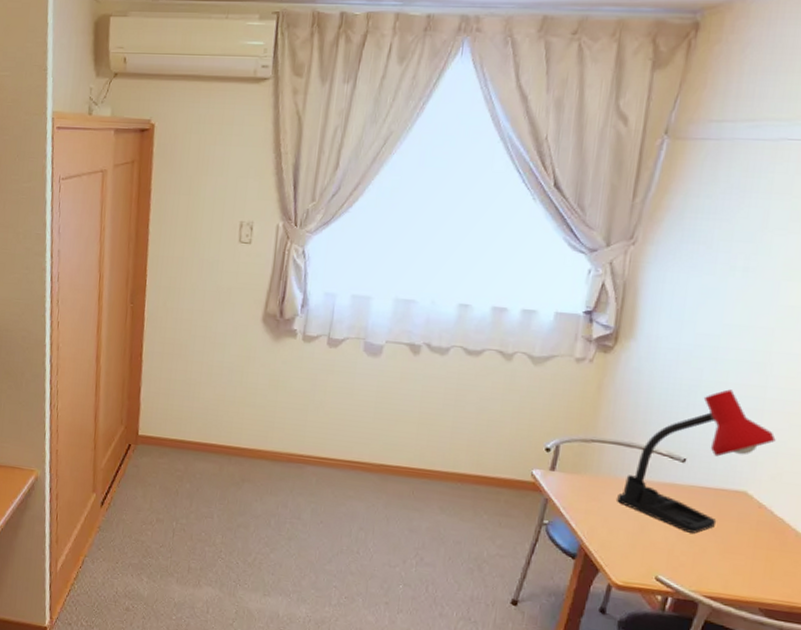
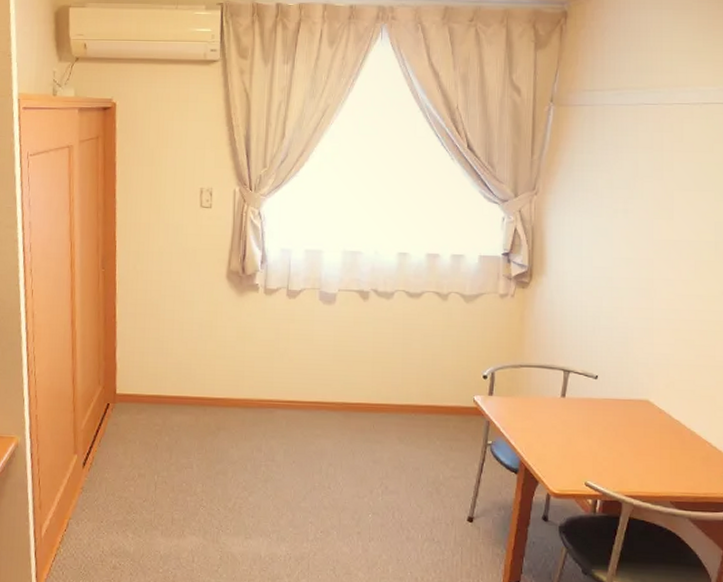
desk lamp: present [617,389,776,533] -> none [546,313,665,441]

